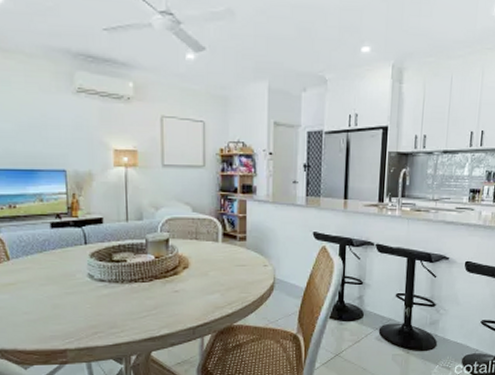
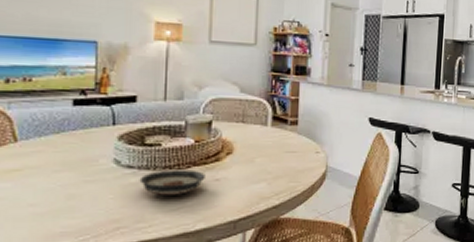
saucer: none [110,282,166,306] -> present [139,170,205,197]

